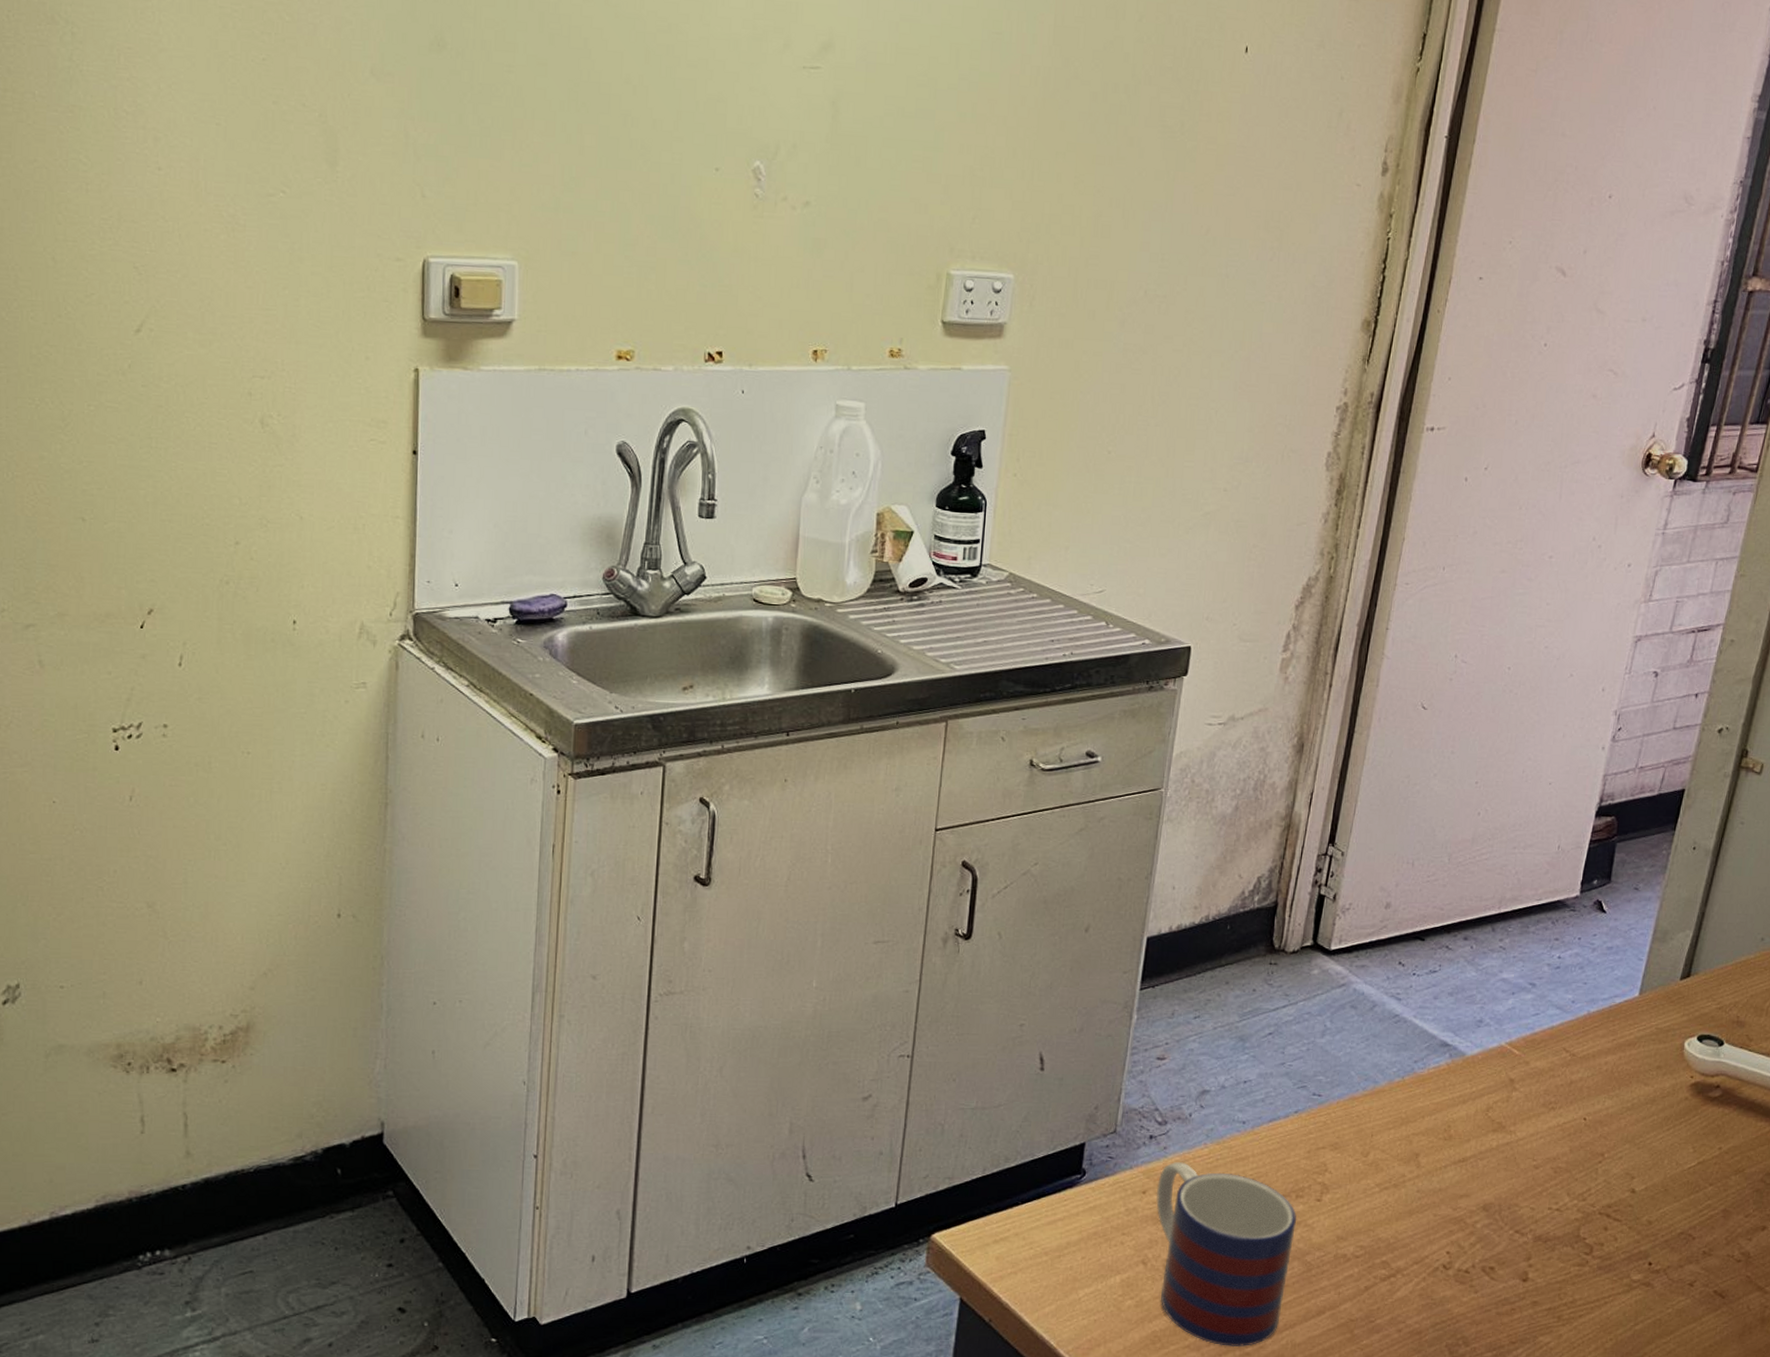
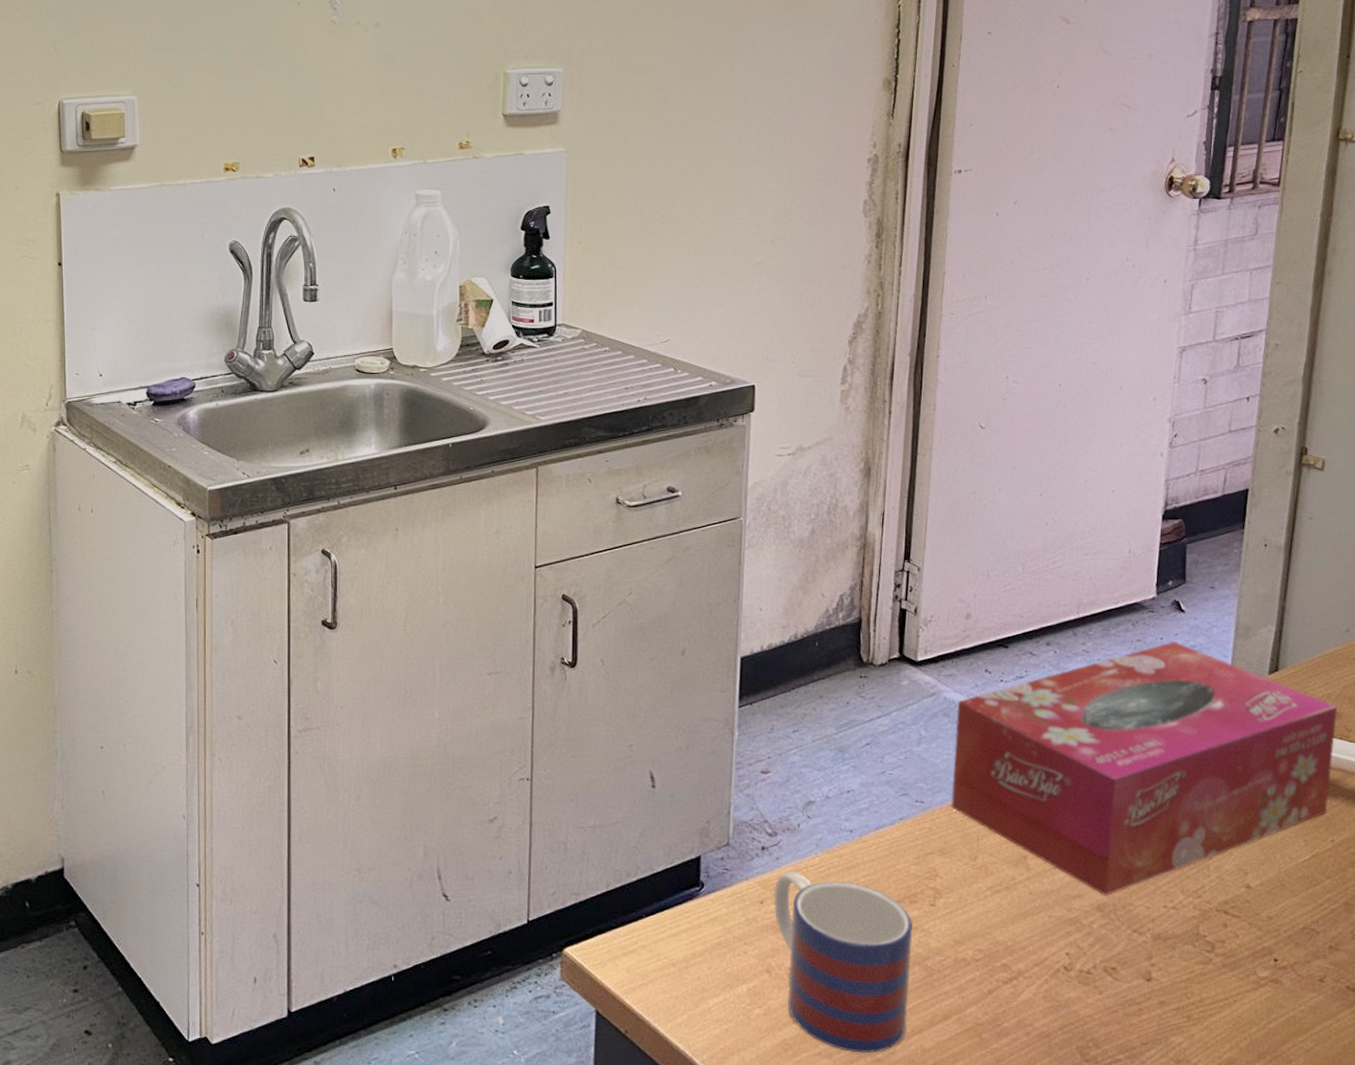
tissue box: none [1347,941,1743,1197] -> present [950,641,1338,897]

